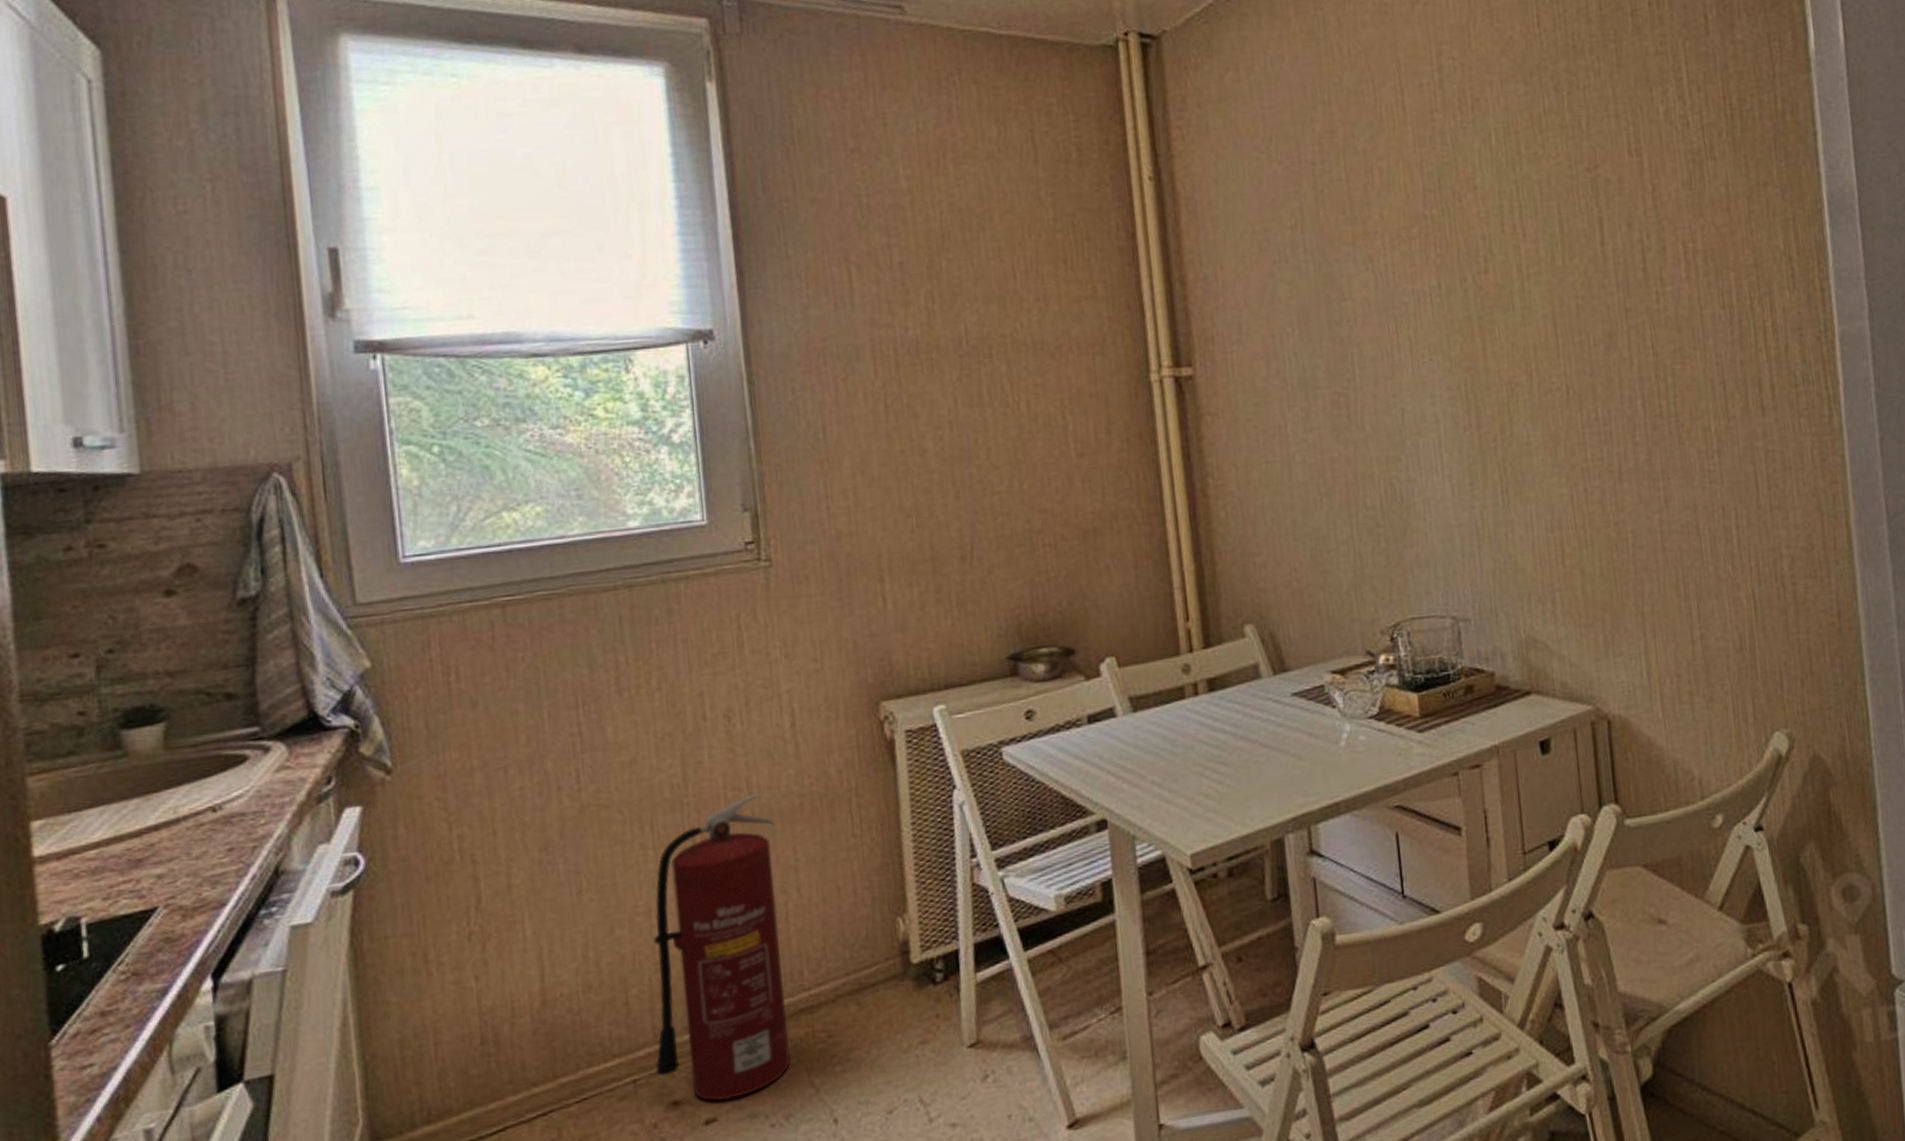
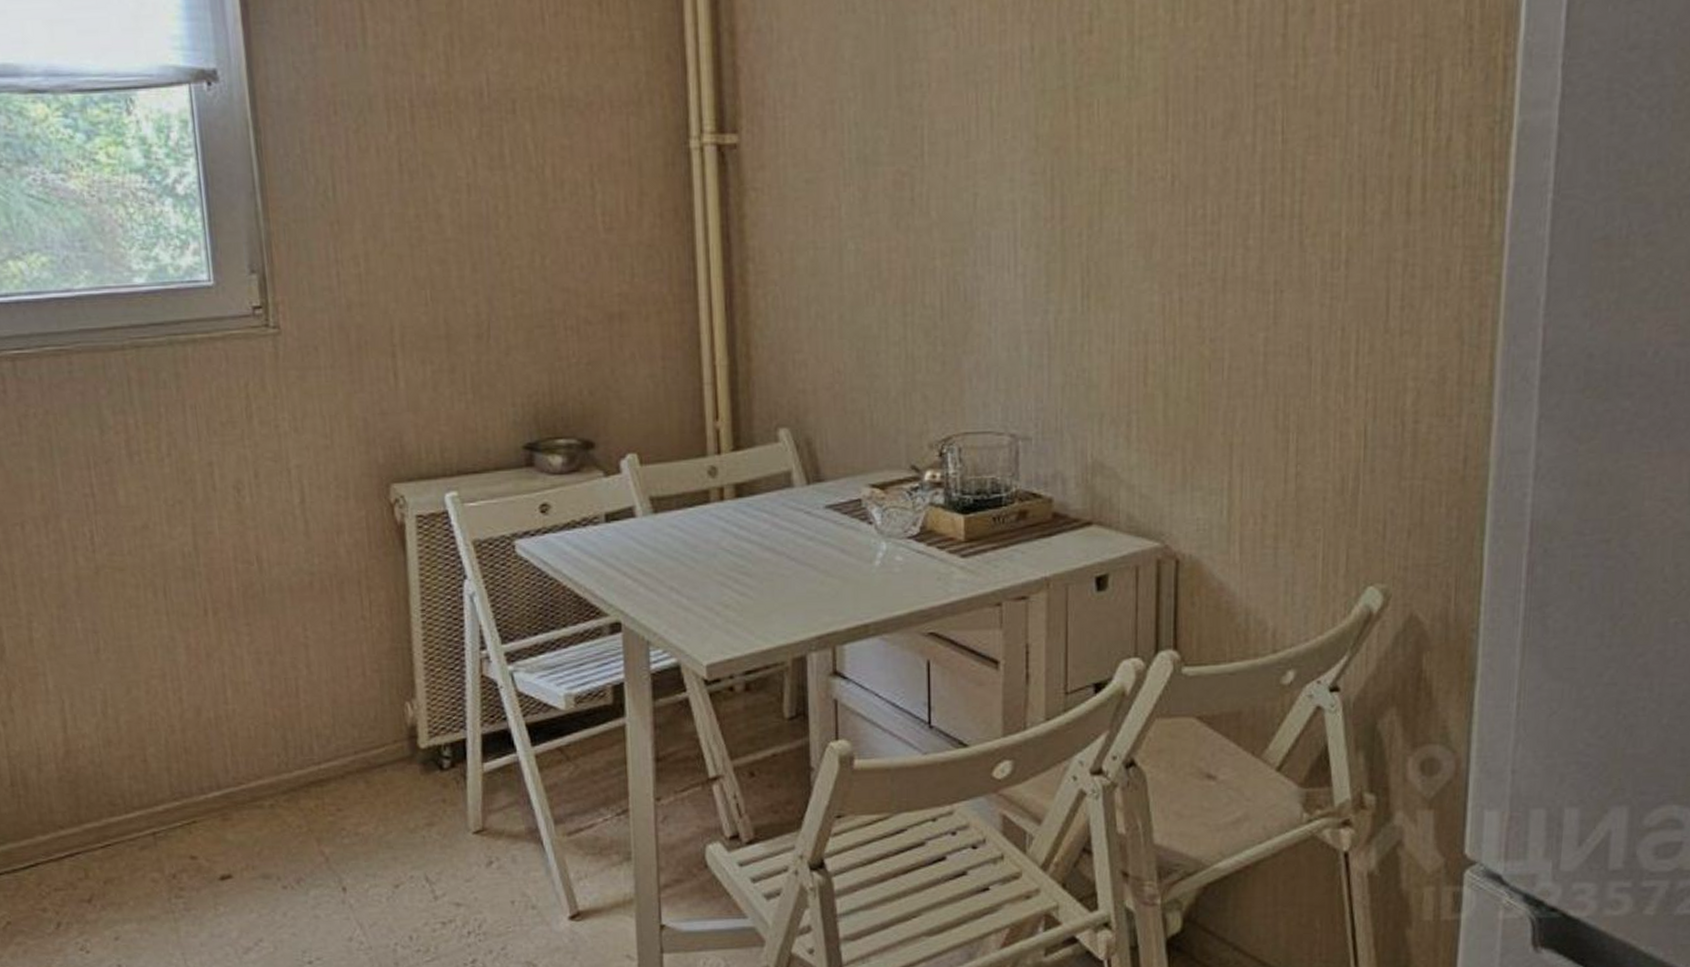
fire extinguisher: present [653,792,791,1101] -> none [168,567,302,860]

